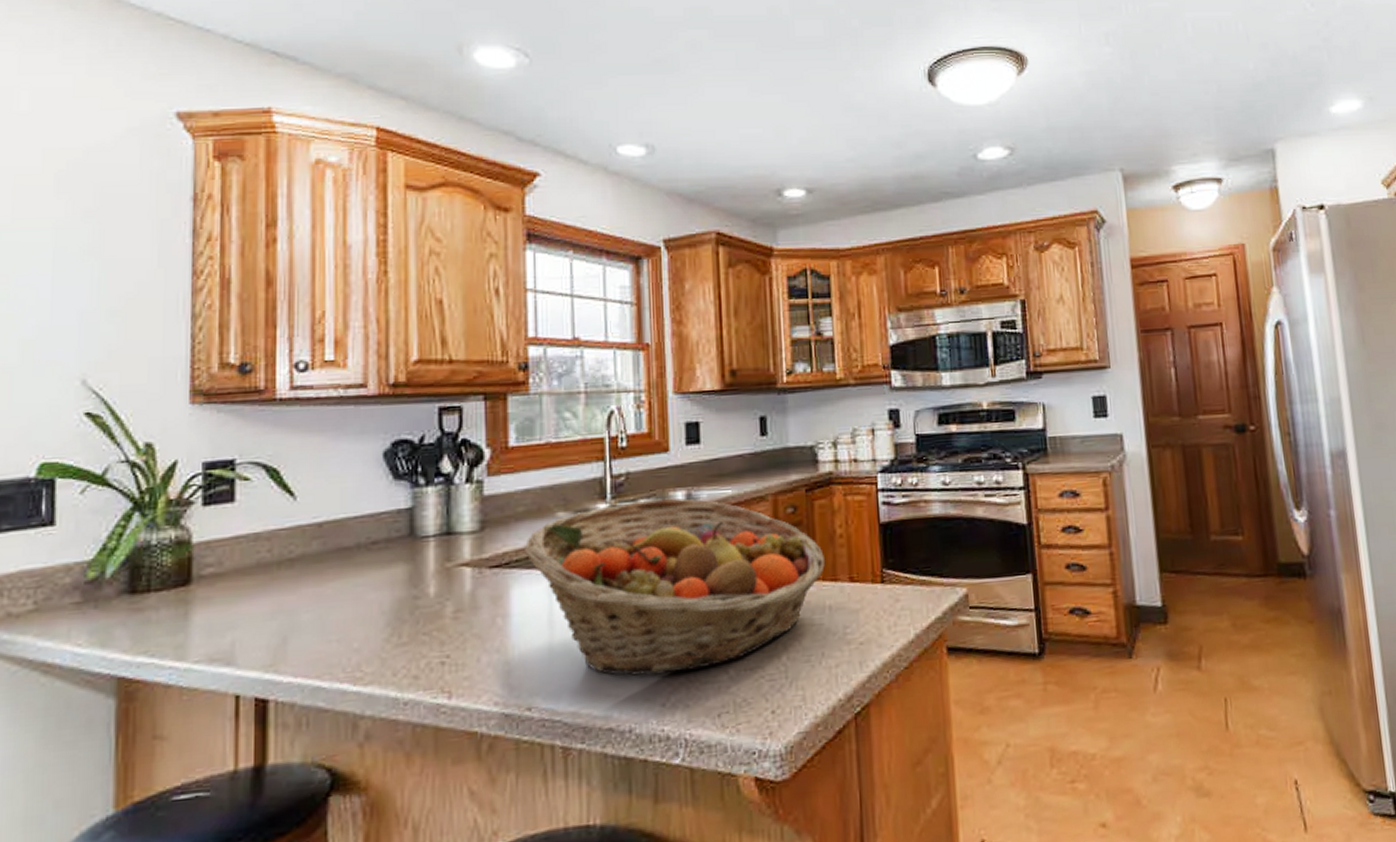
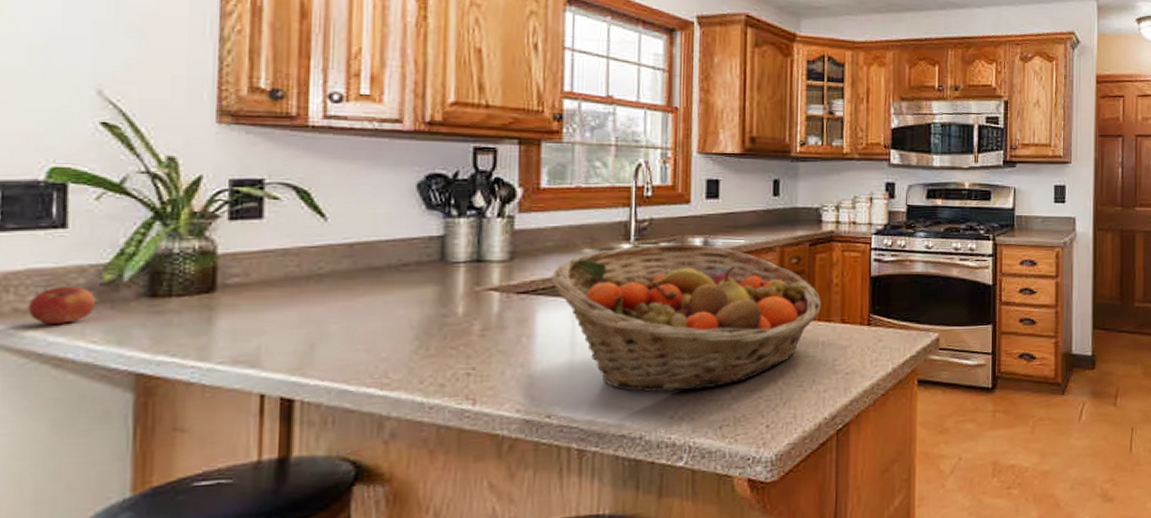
apple: none [20,586,81,628] -> present [28,286,97,324]

